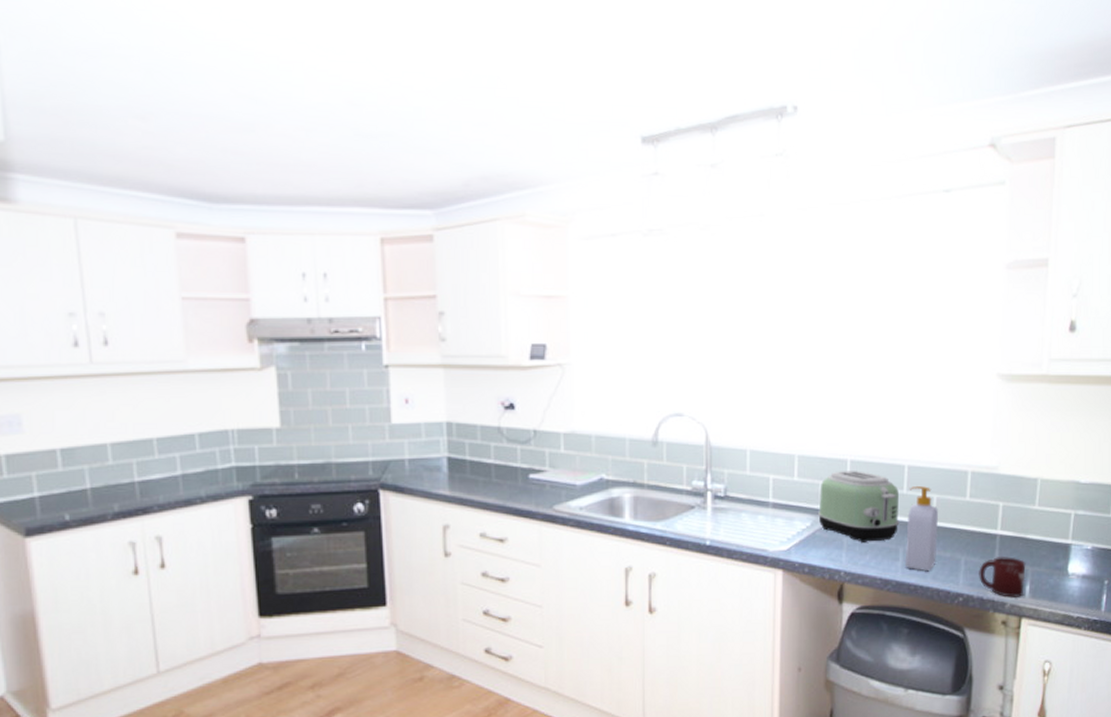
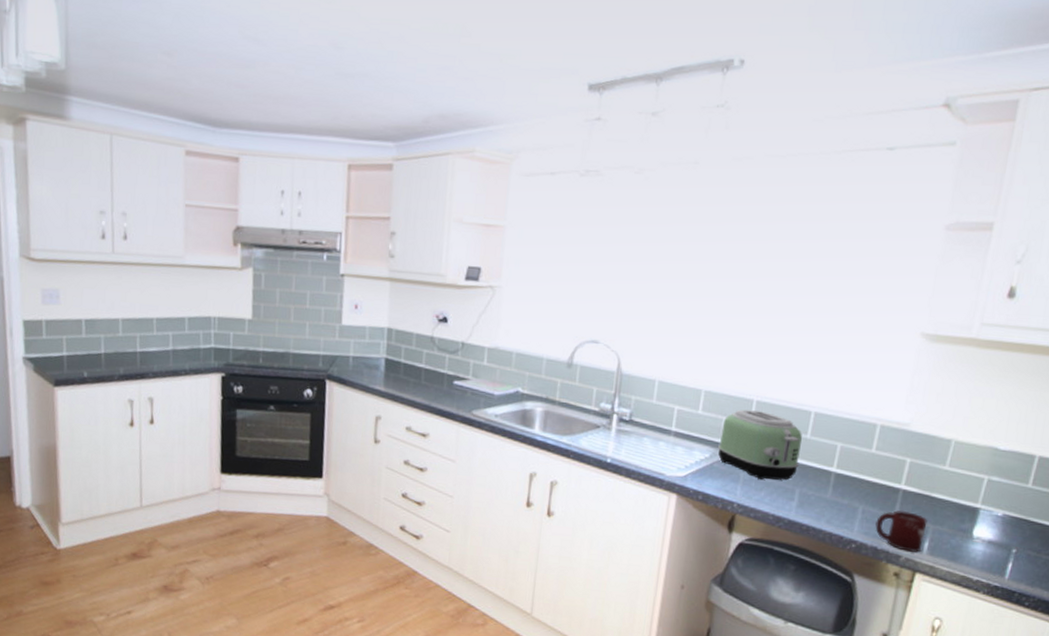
soap bottle: present [906,486,939,572] -> none [800,432,841,515]

